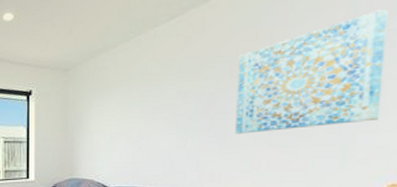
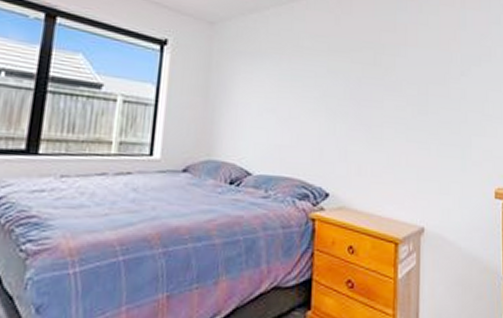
wall art: present [235,9,388,134] -> none [379,27,486,126]

